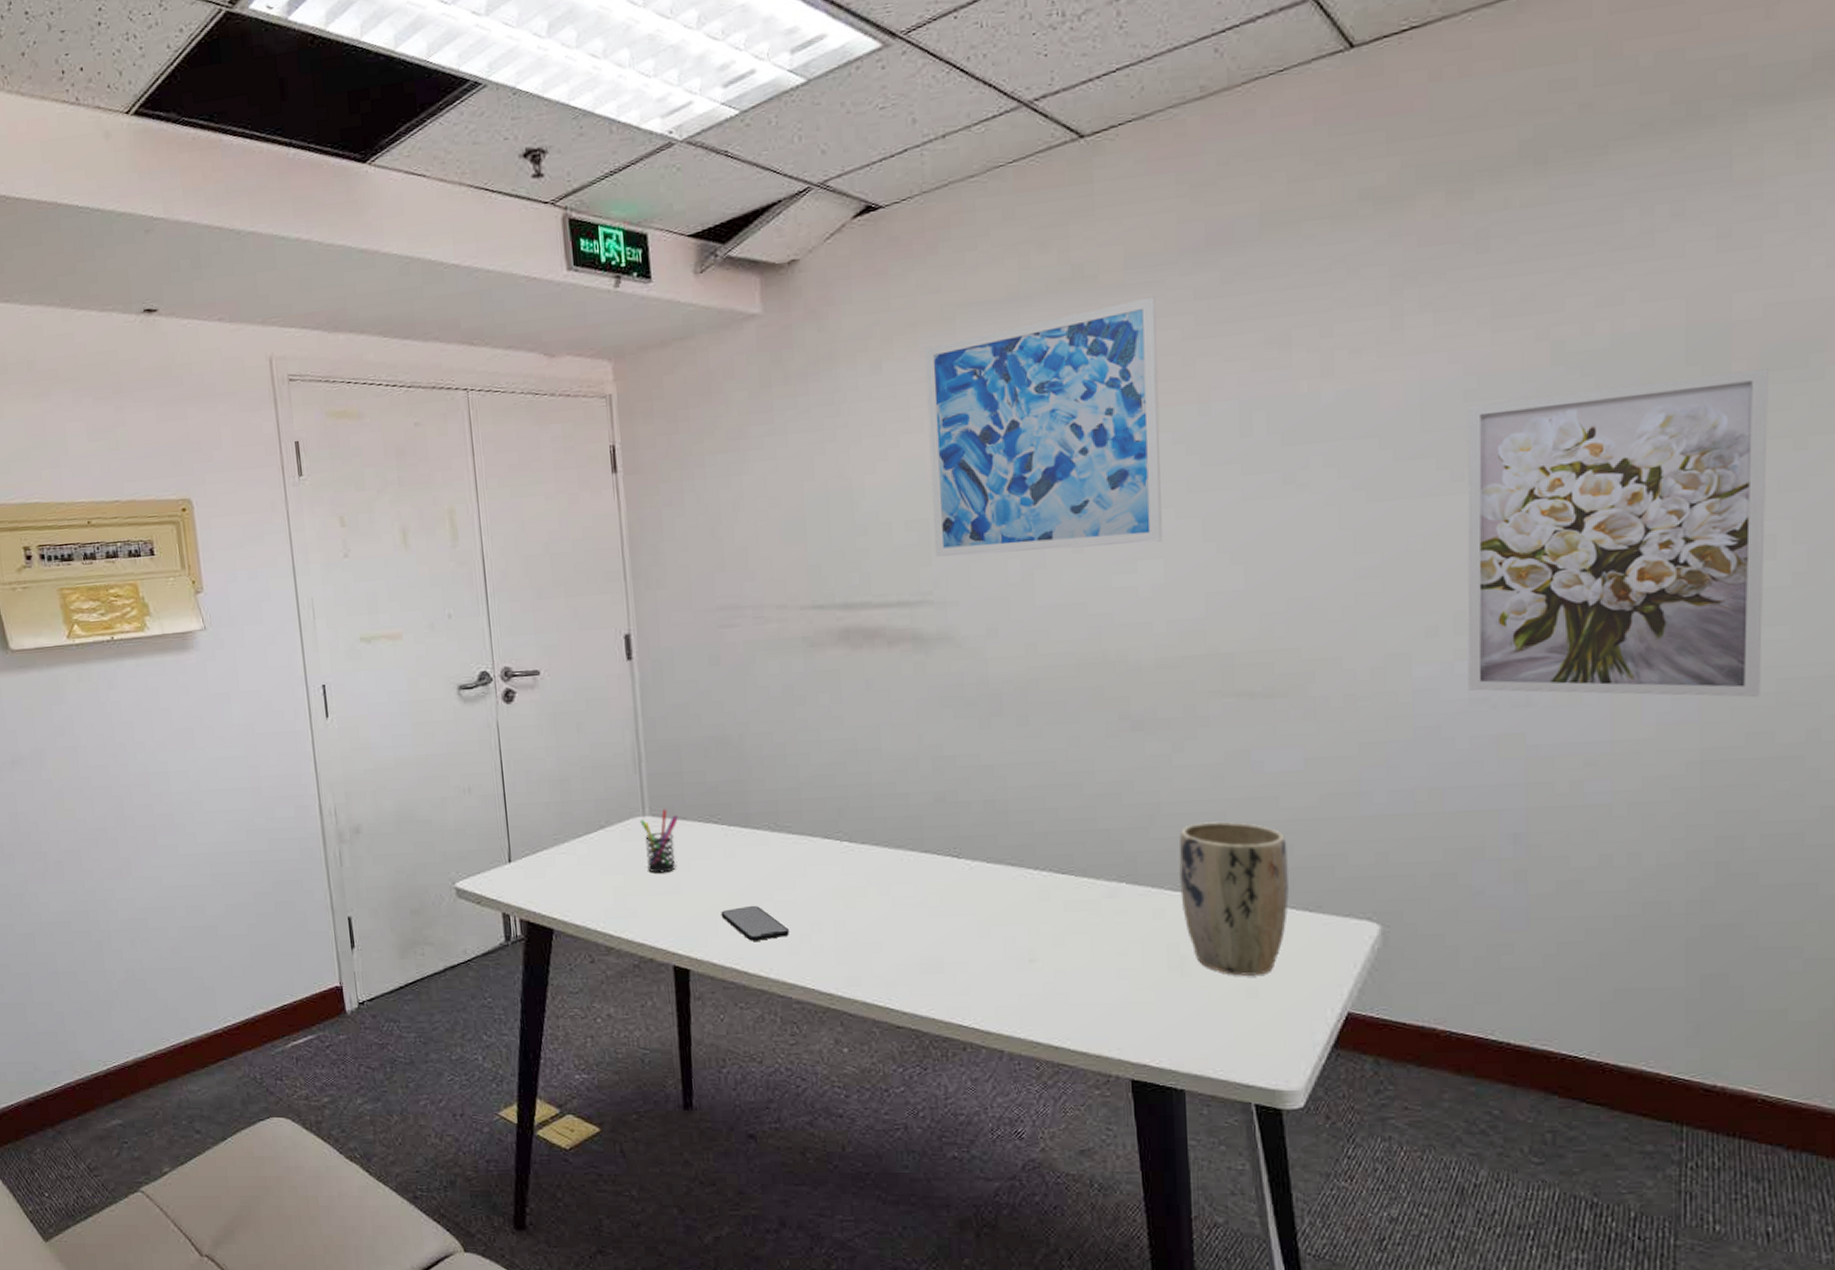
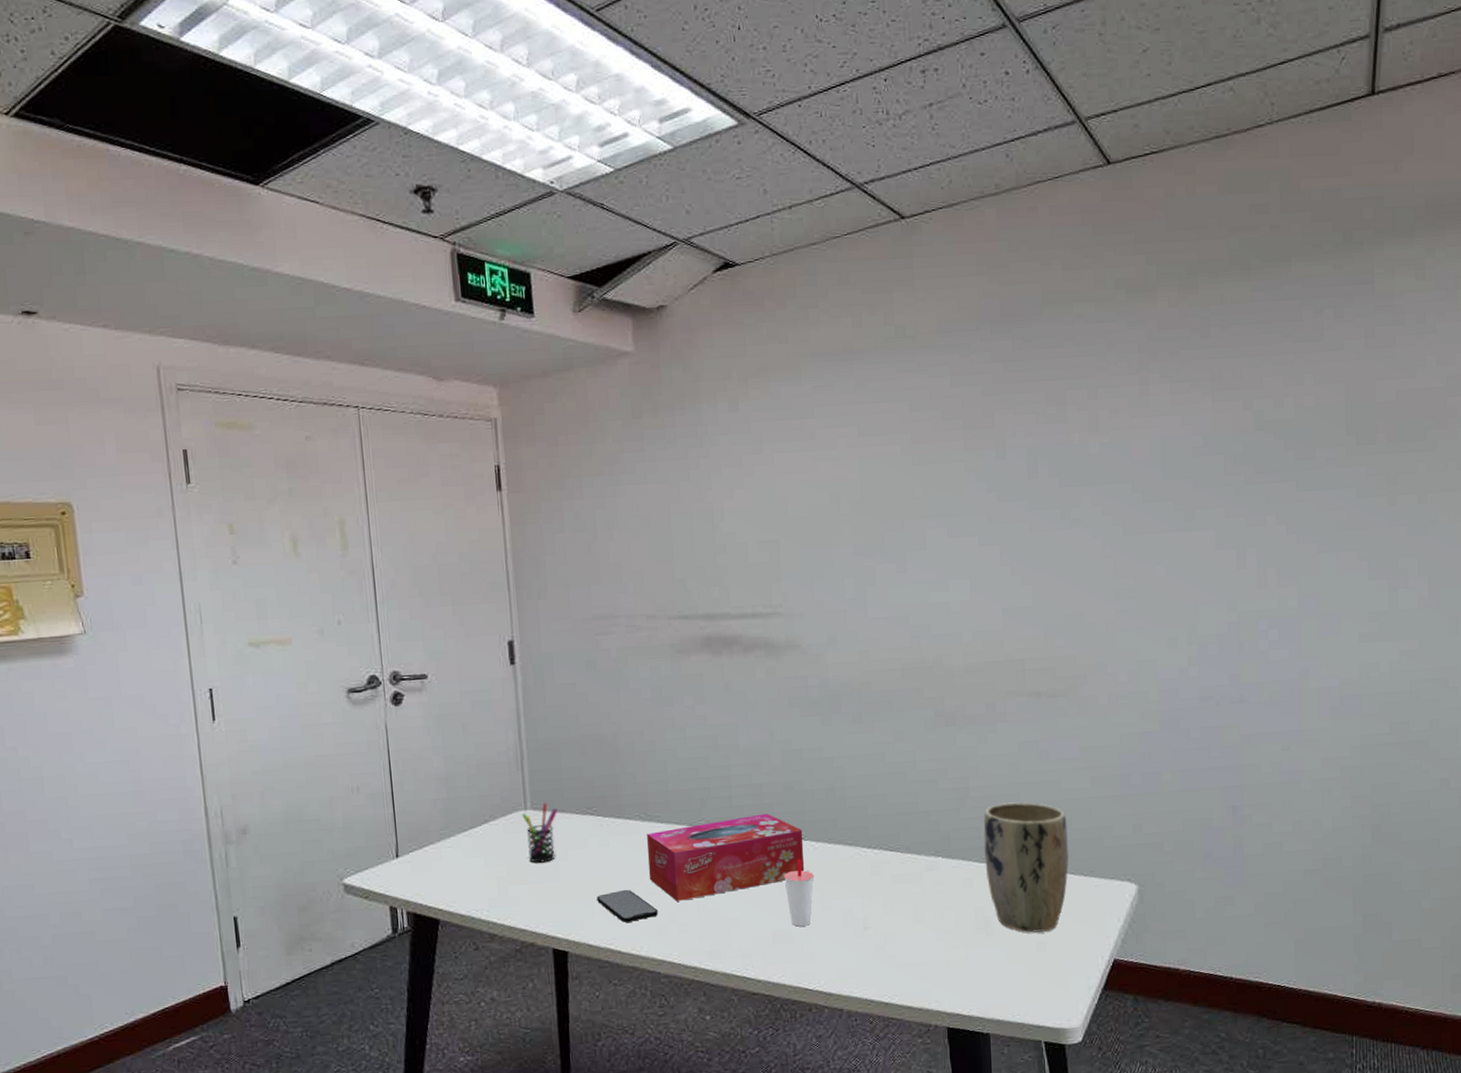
tissue box: none [776,827,958,921] -> present [647,813,805,901]
wall art: present [925,296,1163,557] -> none [775,357,969,574]
cup: none [933,878,970,955] -> present [783,858,815,927]
wall art: present [1467,369,1768,698] -> none [1196,440,1401,695]

